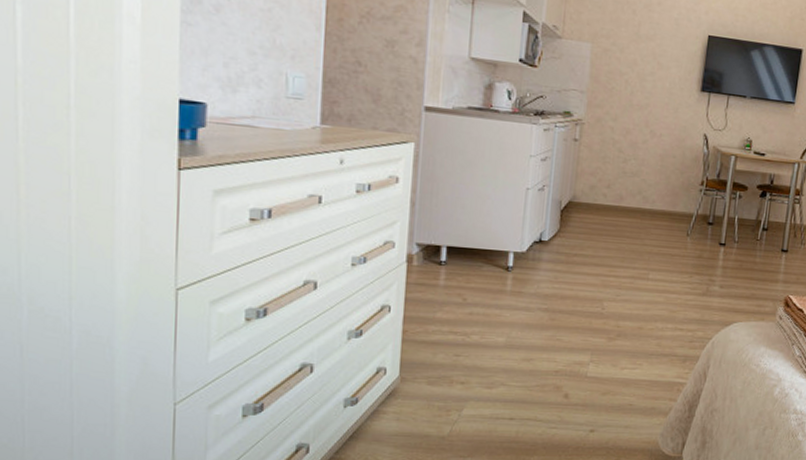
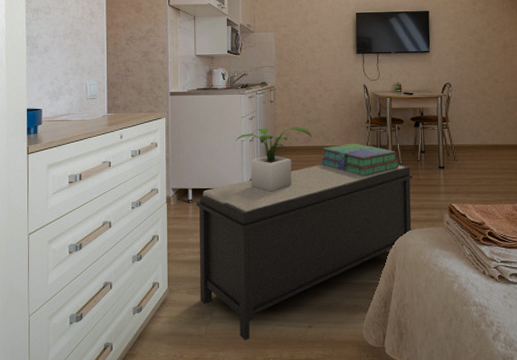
bench: none [445,231,748,446] -> present [196,164,412,341]
potted plant: none [517,174,626,261] -> present [235,126,311,192]
stack of books: none [633,208,735,252] -> present [321,143,400,176]

